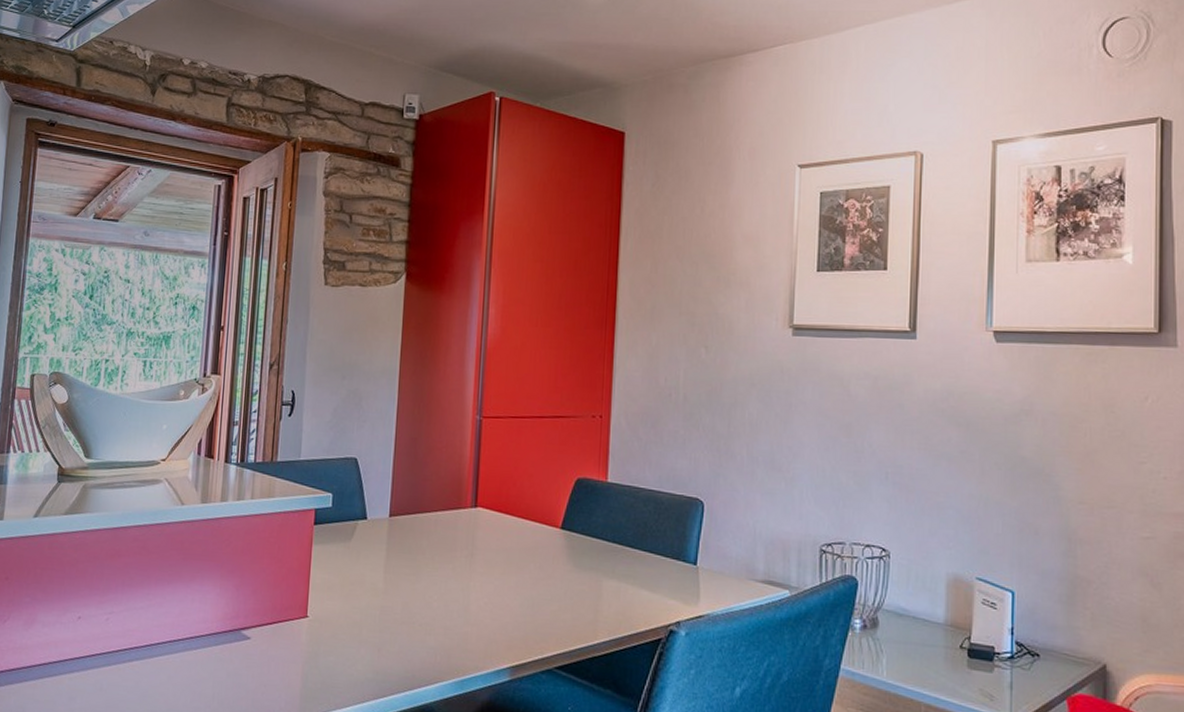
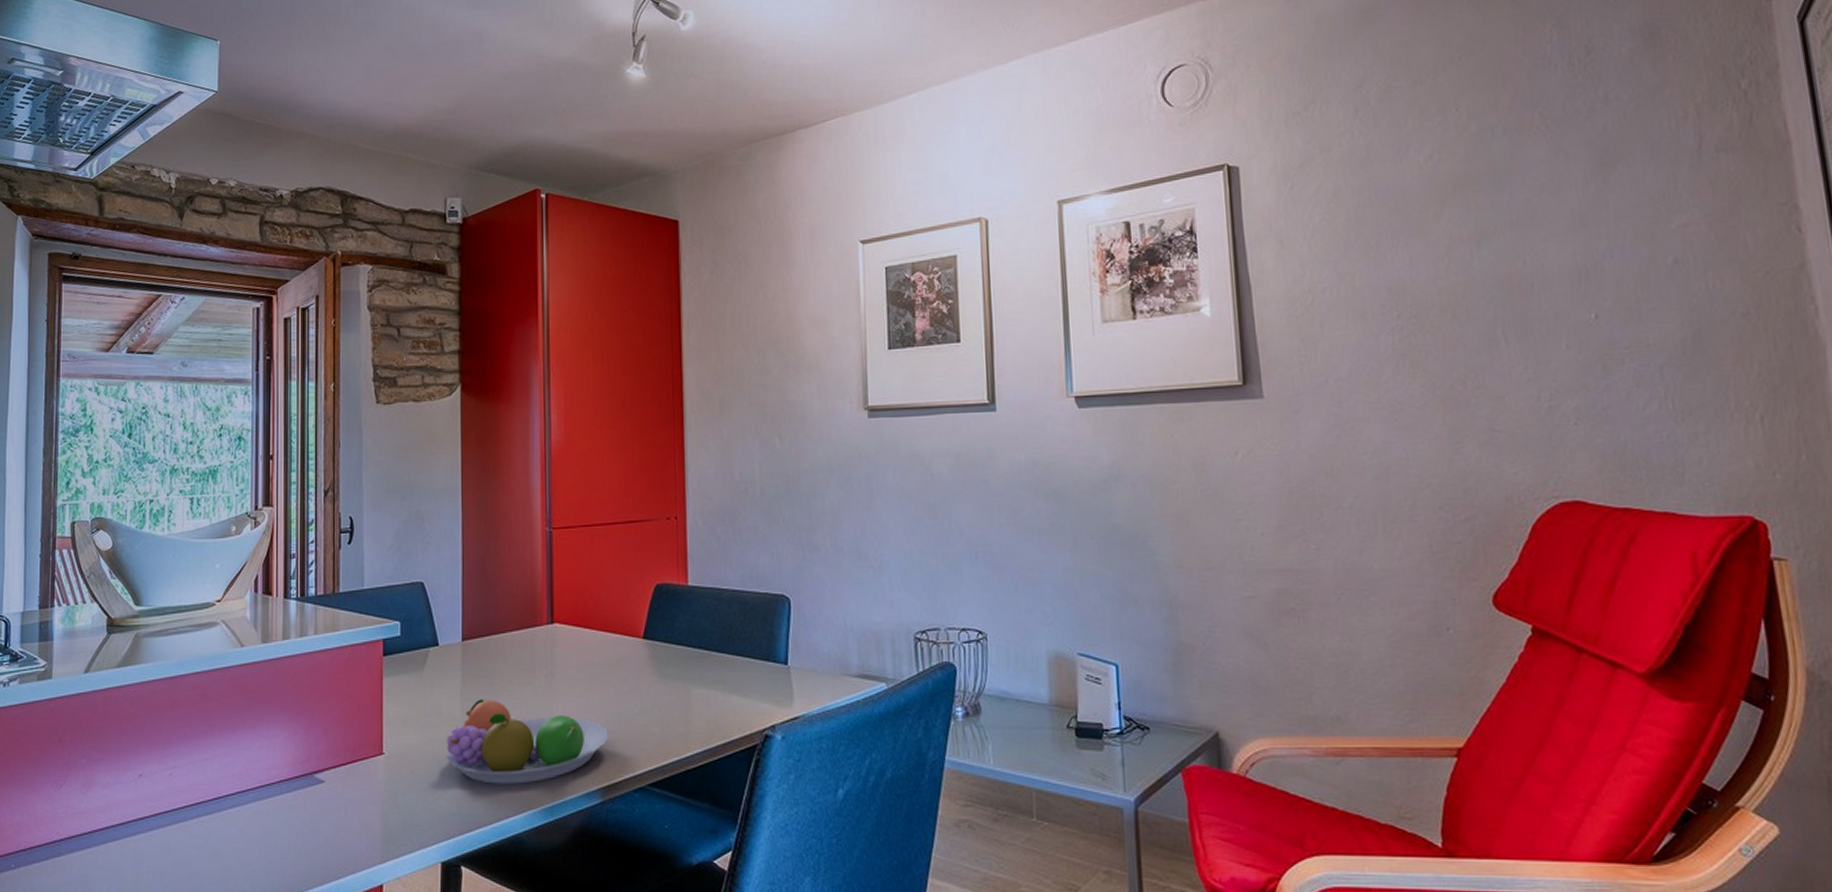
fruit bowl: none [366,573,521,657] -> present [445,699,608,784]

